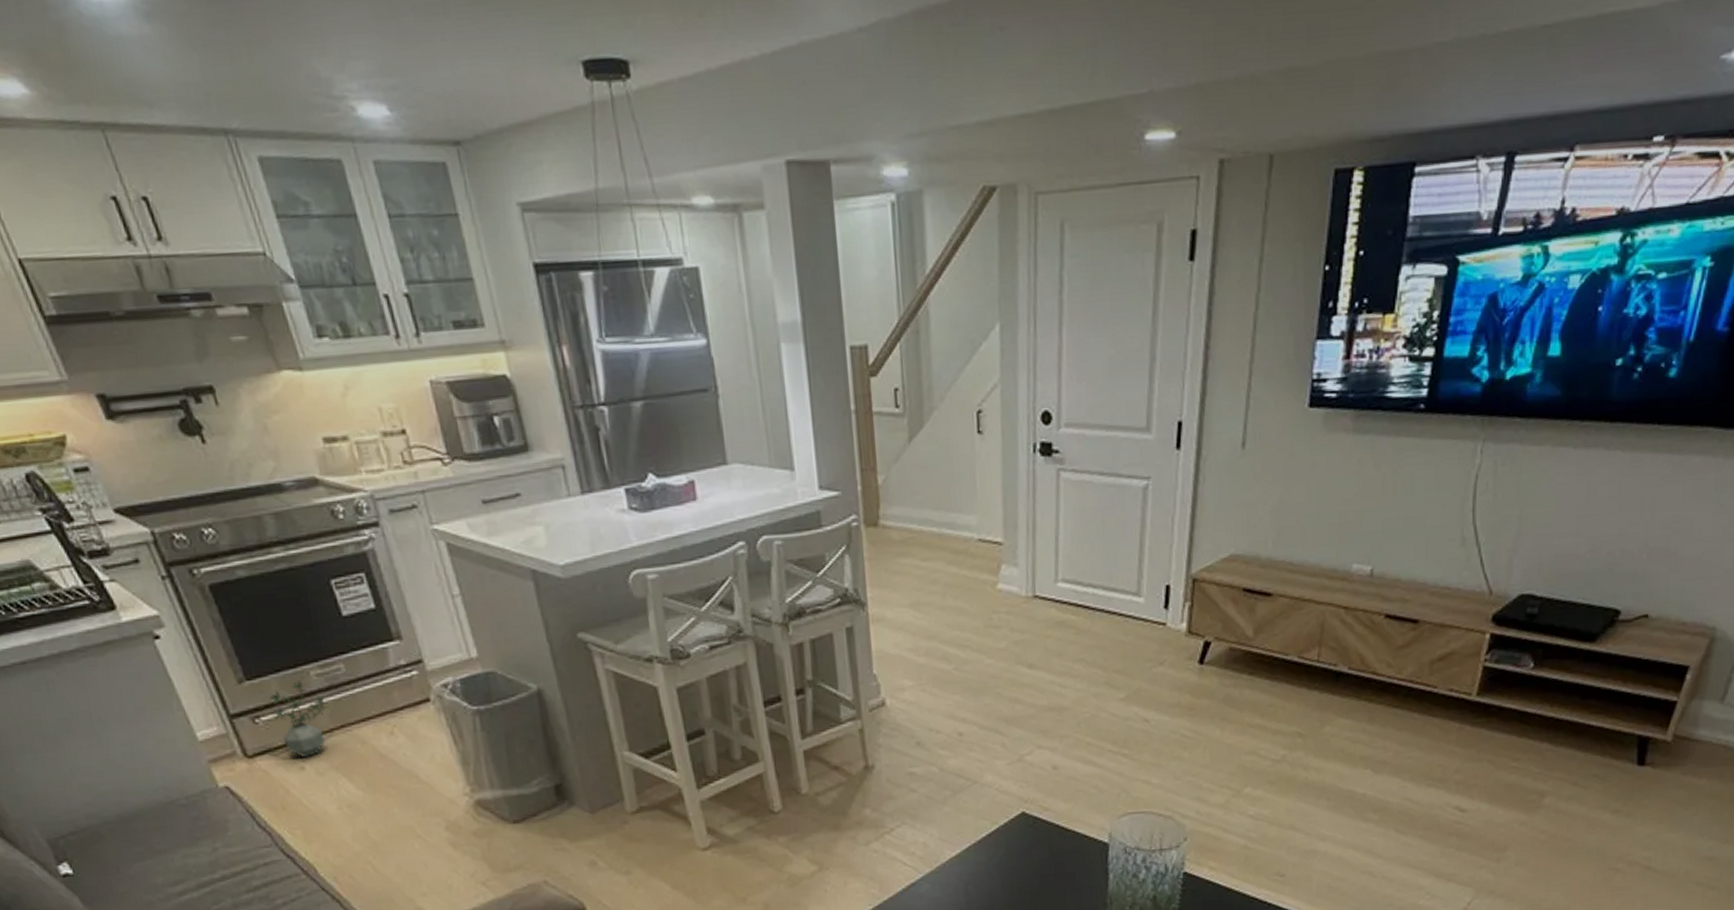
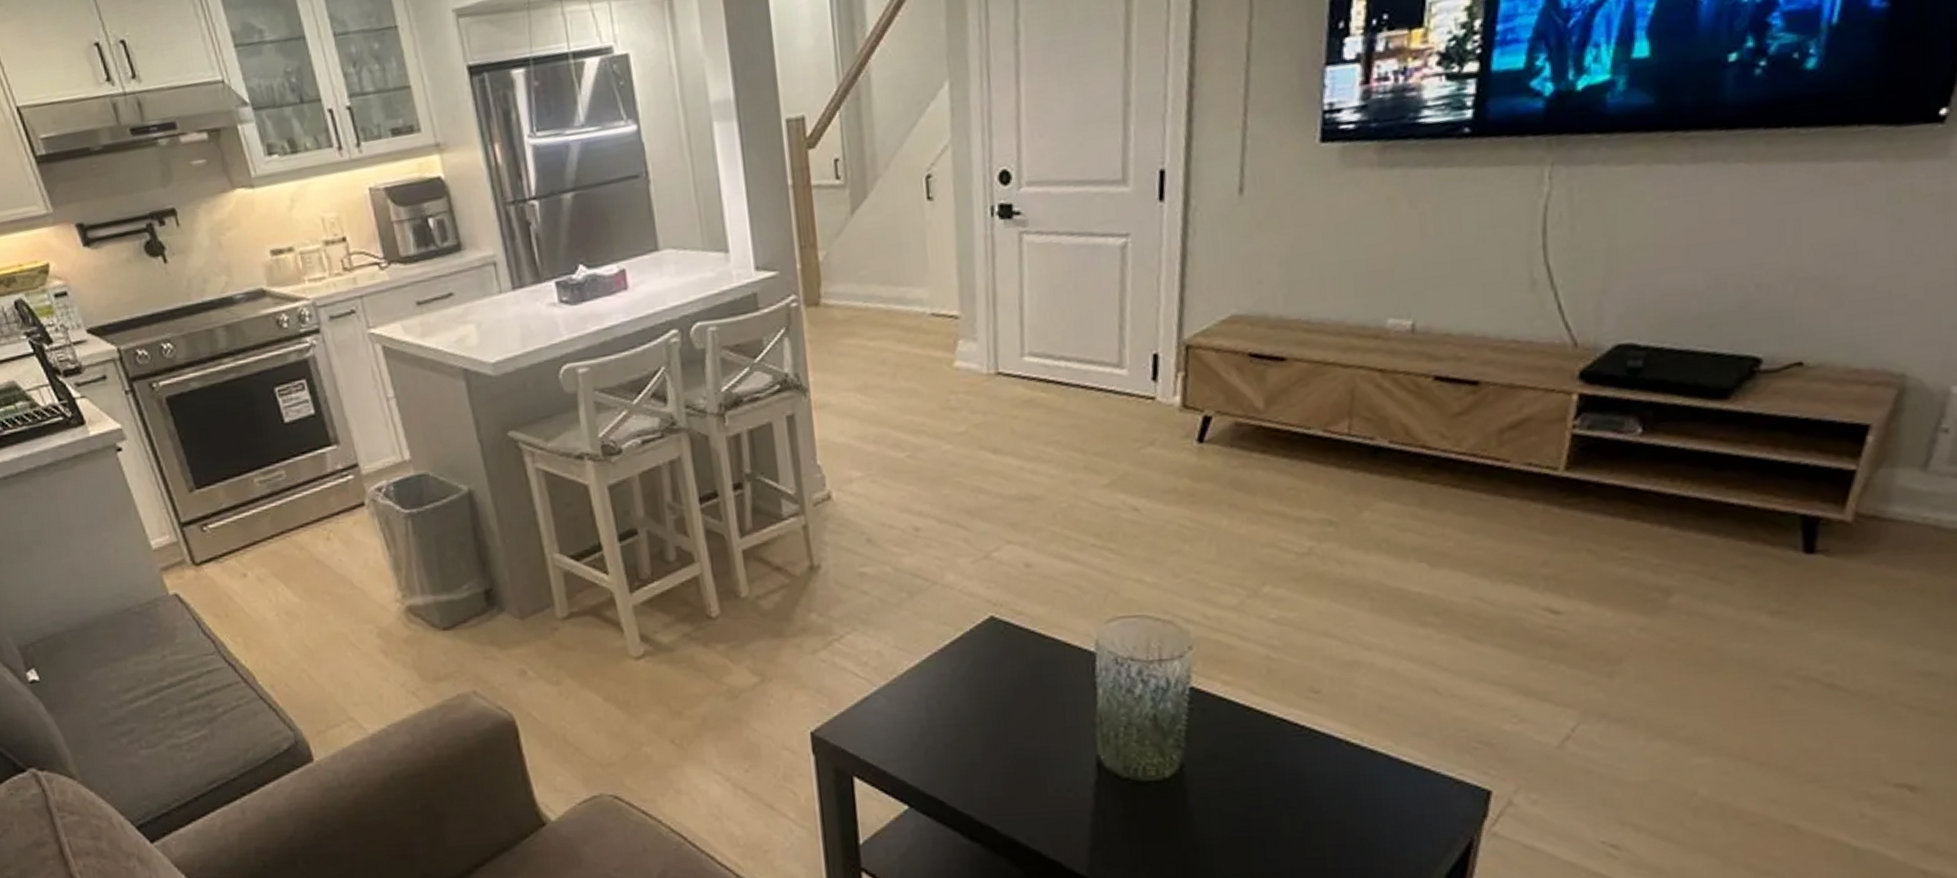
potted plant: present [269,679,326,758] -> none [217,487,267,565]

